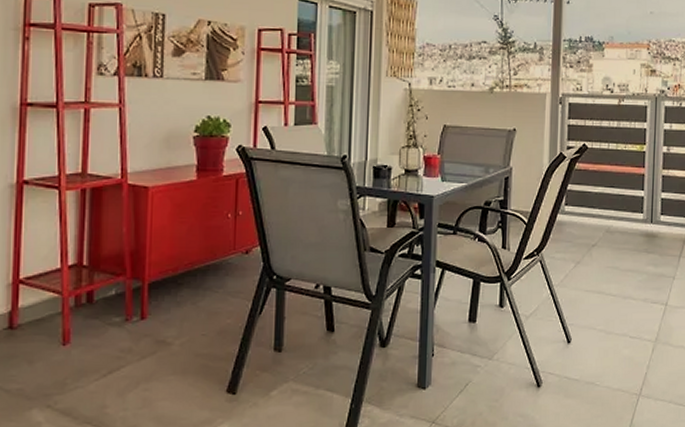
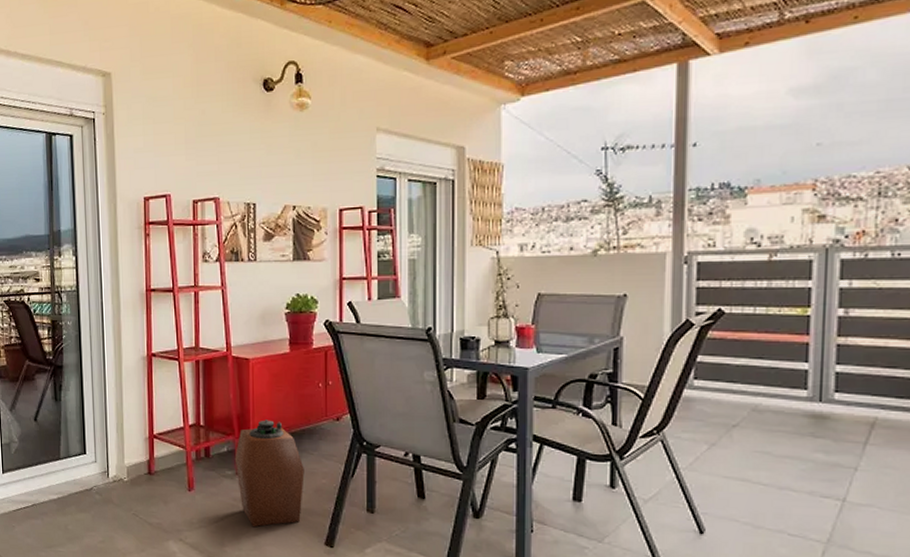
speaker: none [124,256,207,381] -> present [234,419,305,527]

